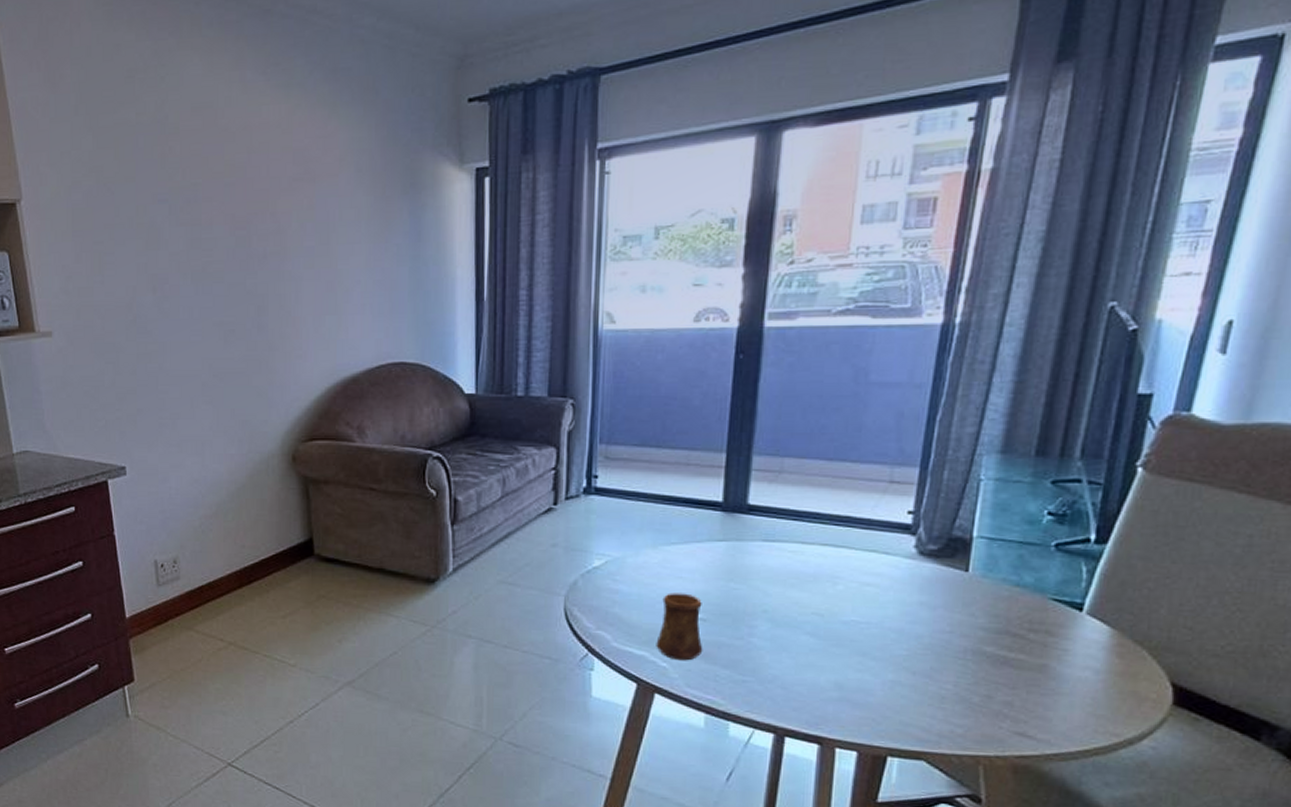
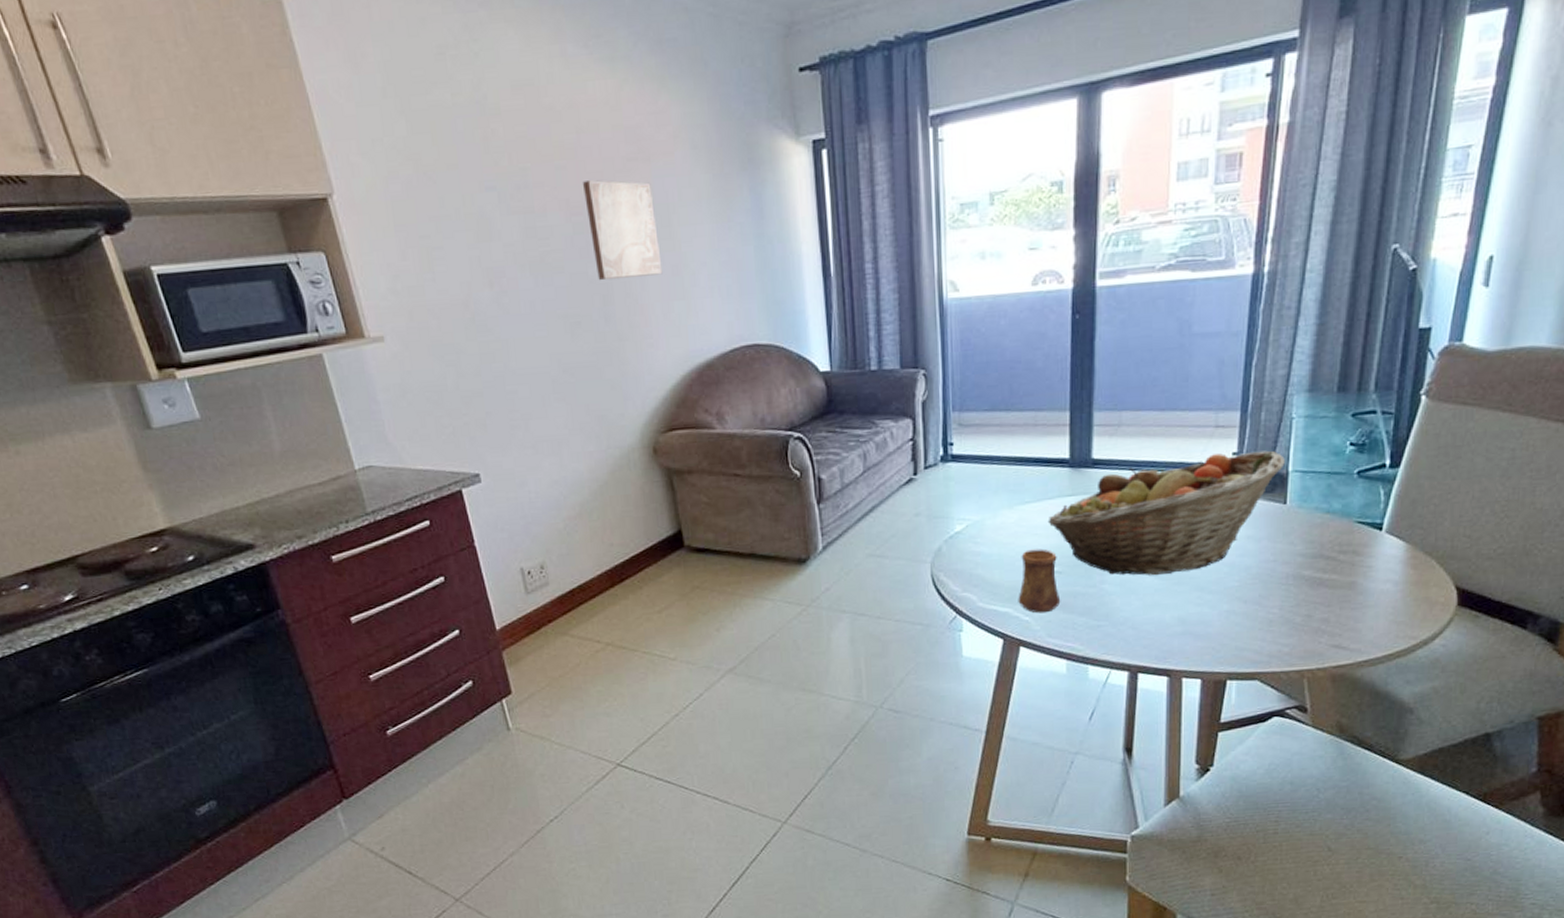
wall art: none [249,197,317,292] -> present [583,180,663,281]
fruit basket: none [694,511,969,635] -> present [1048,450,1285,576]

